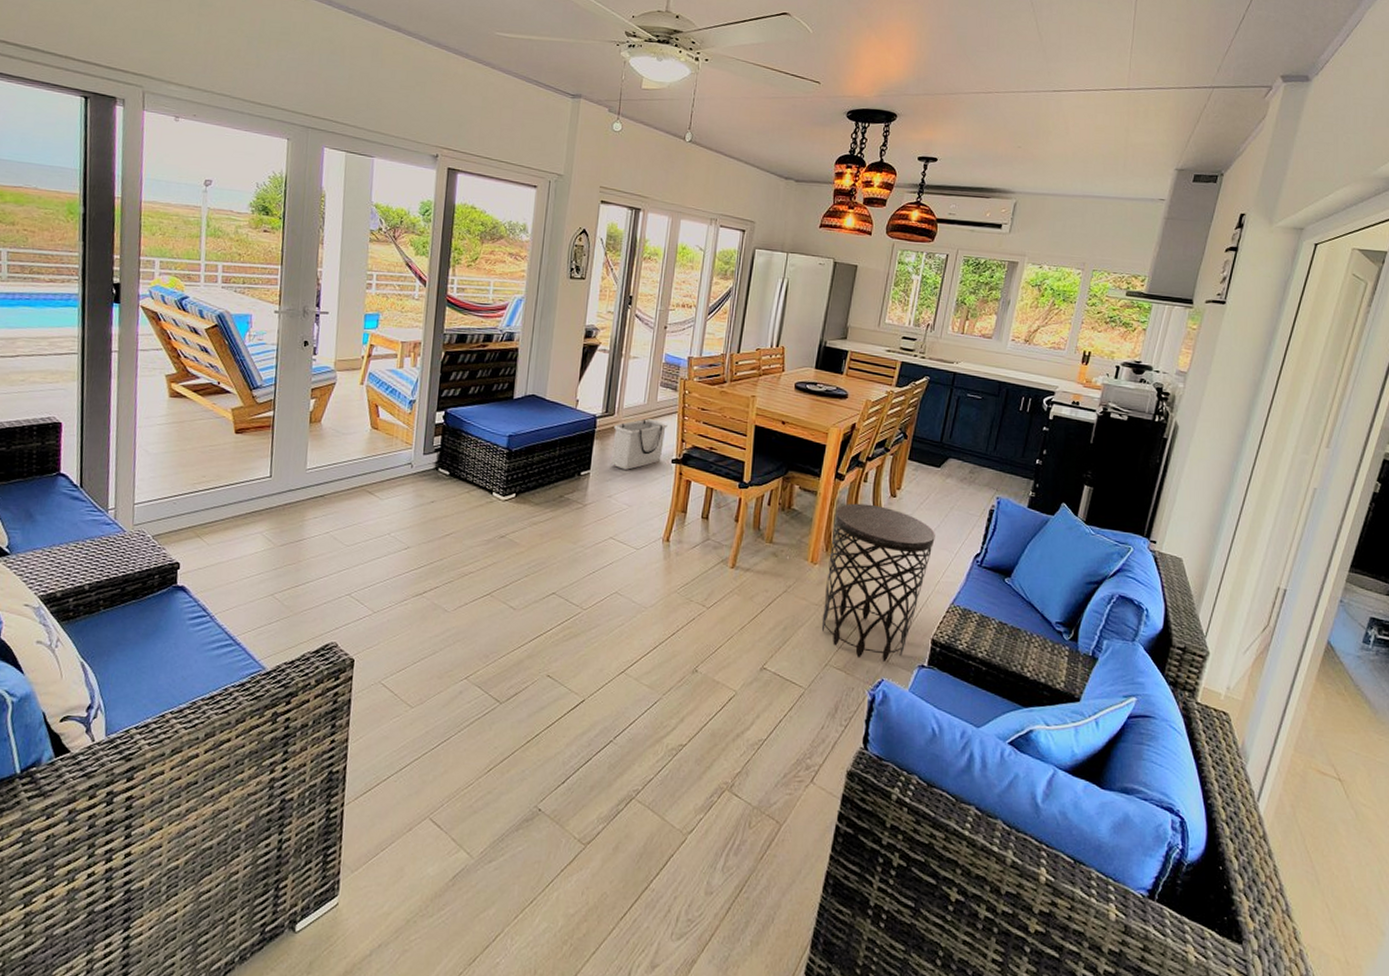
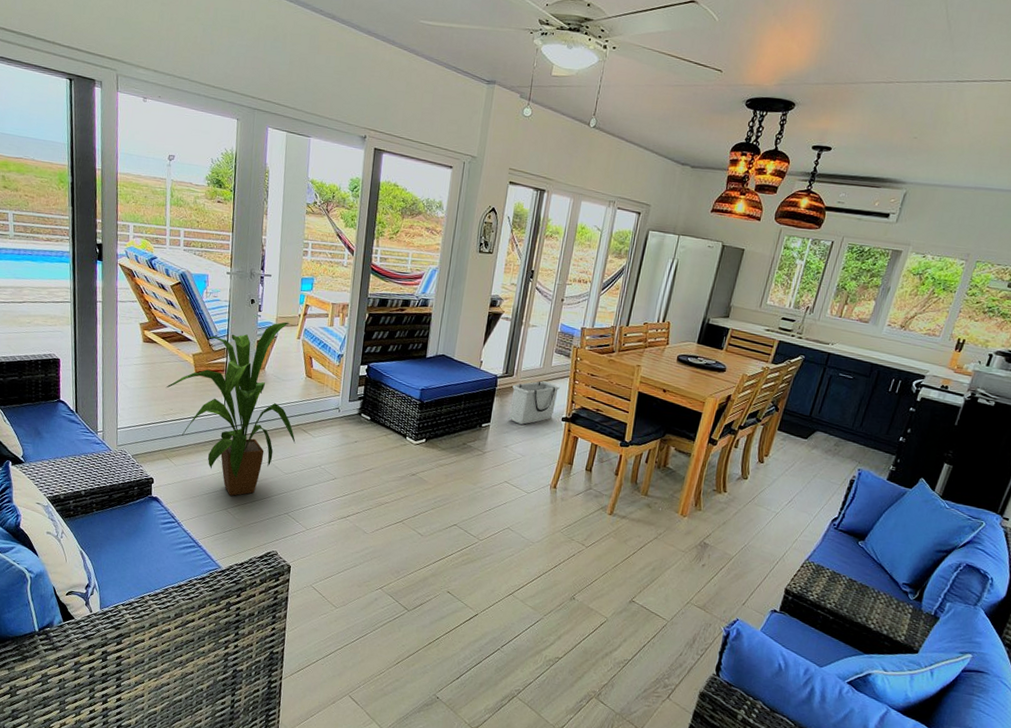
house plant: none [196,365,359,578] -> present [165,322,296,496]
side table: present [821,503,935,662] -> none [686,465,797,605]

